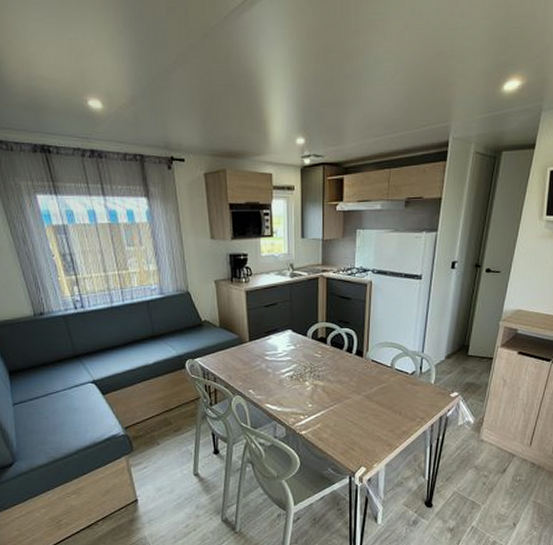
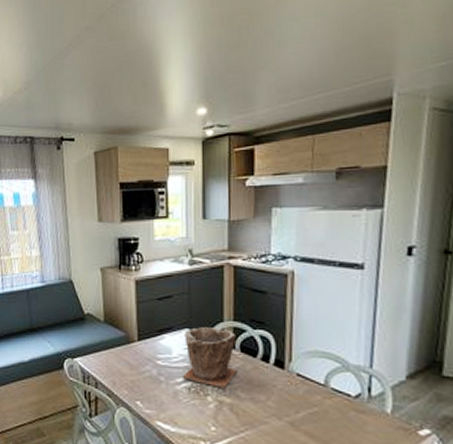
plant pot: none [285,328,329,375] -> present [182,327,238,388]

